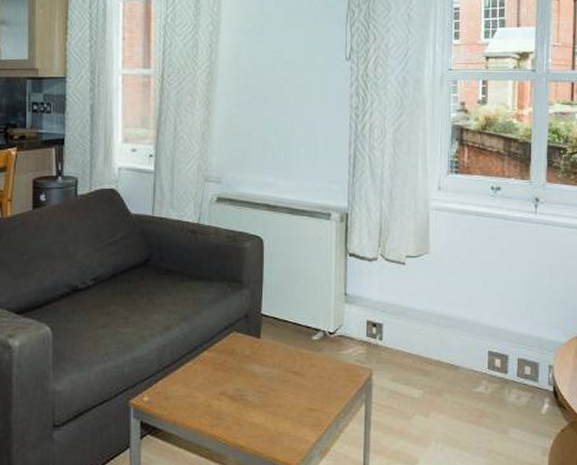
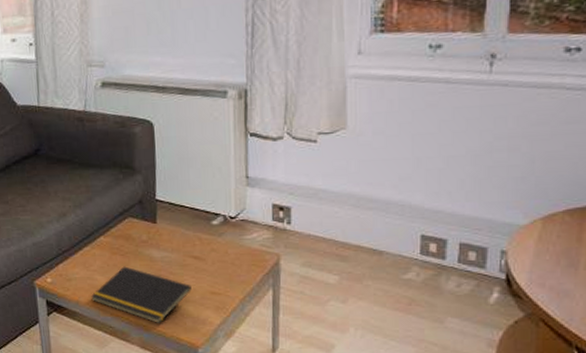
notepad: none [189,382,290,445] -> present [91,266,192,324]

